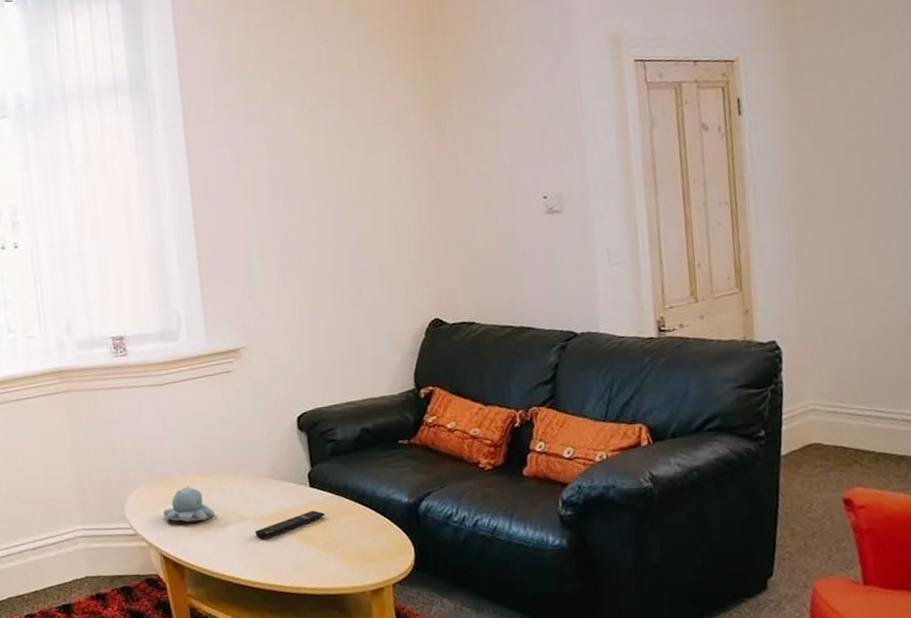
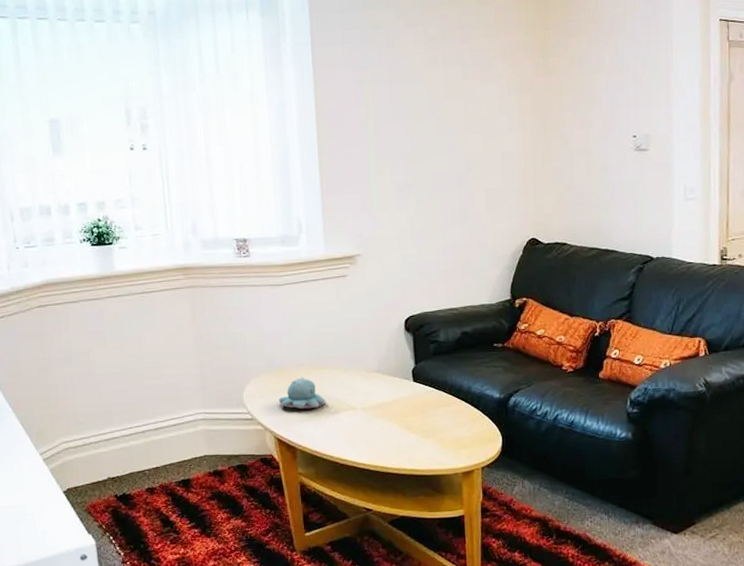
remote control: present [255,510,325,539] -> none [362,402,426,426]

